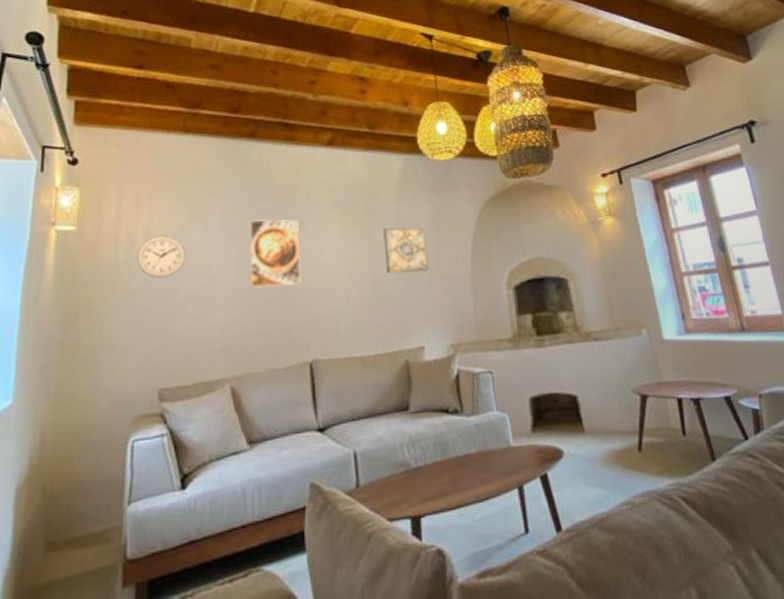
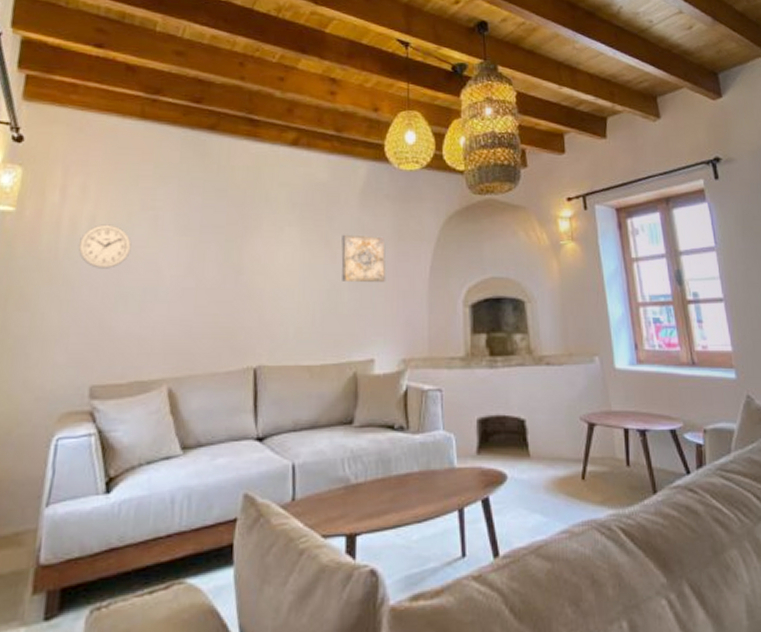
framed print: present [249,219,301,288] -> none [198,216,255,287]

